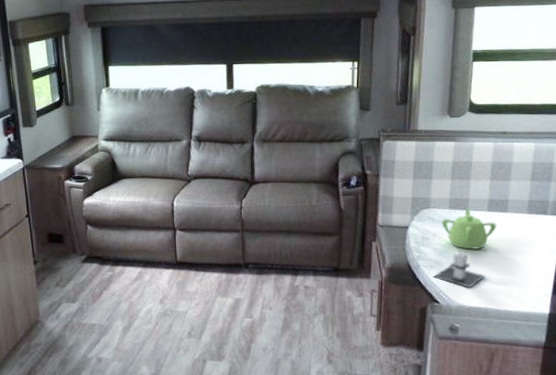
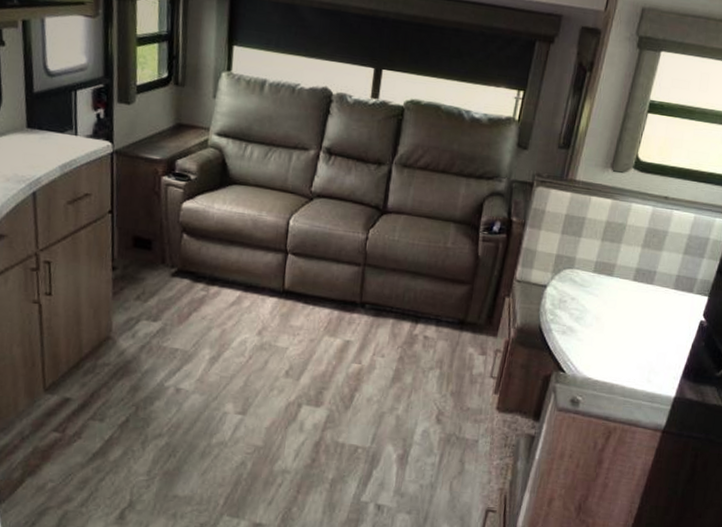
candle: present [432,251,486,288] -> none [563,319,618,360]
teapot: present [441,208,497,250] -> none [582,274,640,321]

